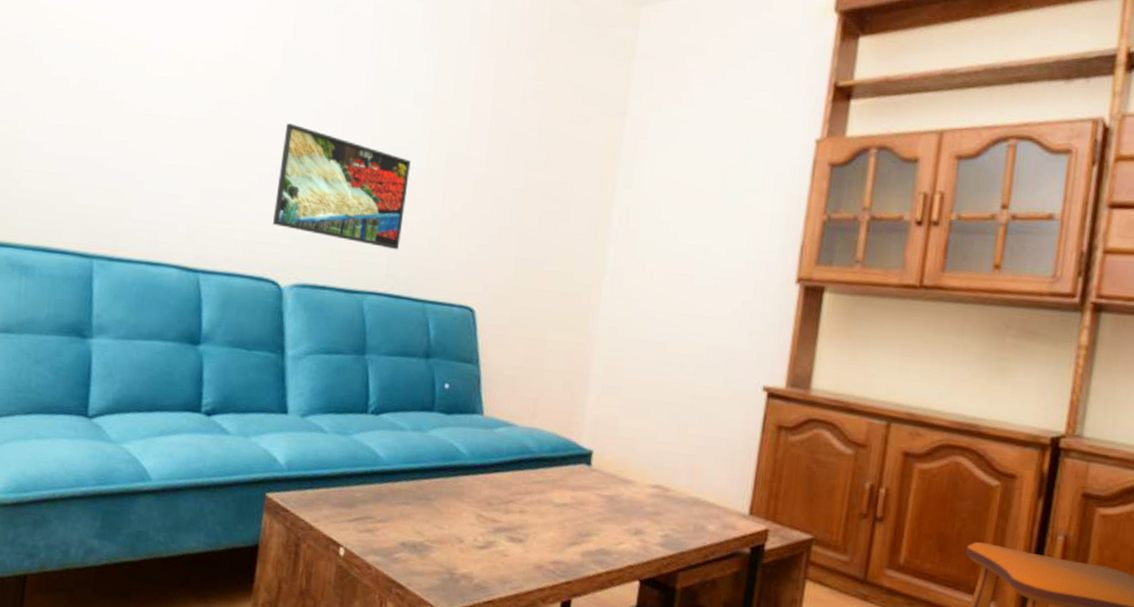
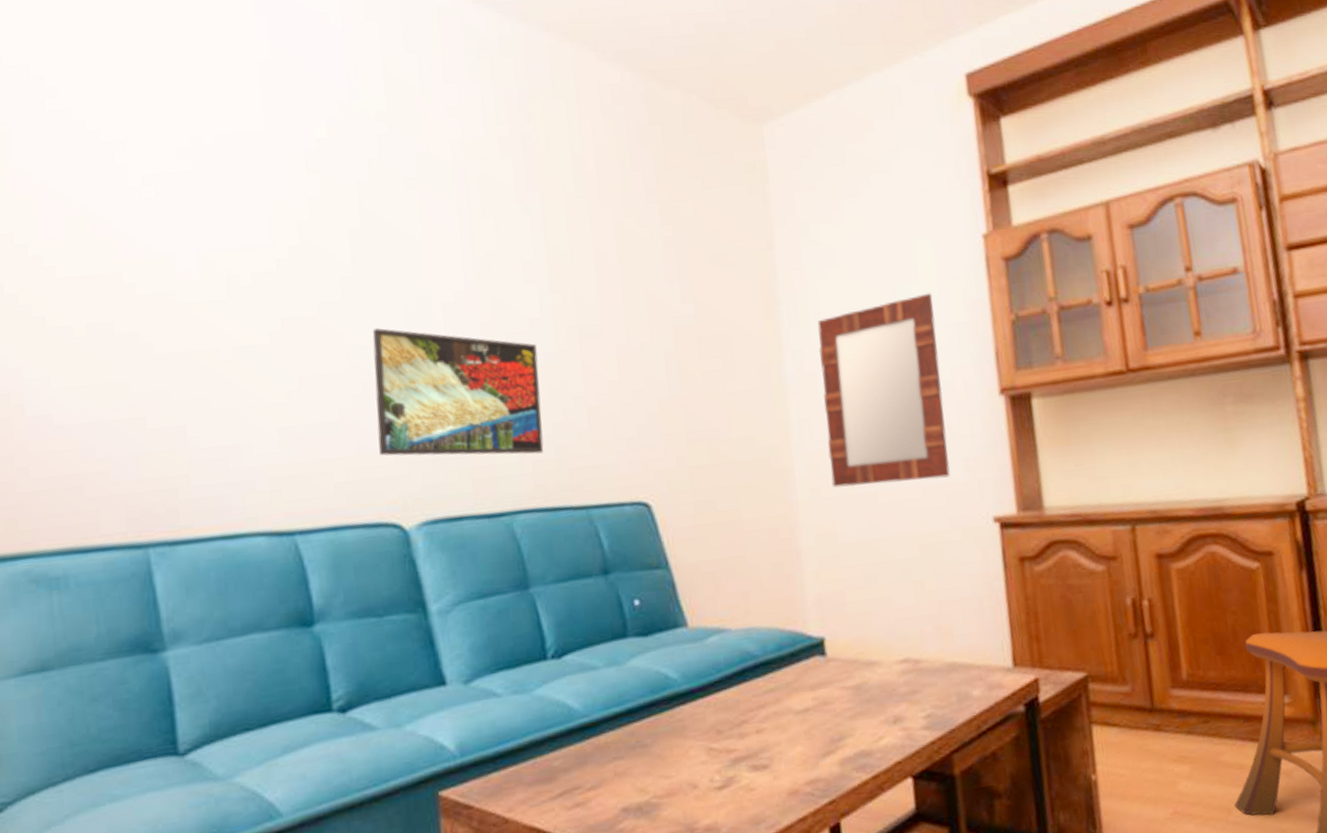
home mirror: none [629,181,757,344] -> present [817,293,950,488]

